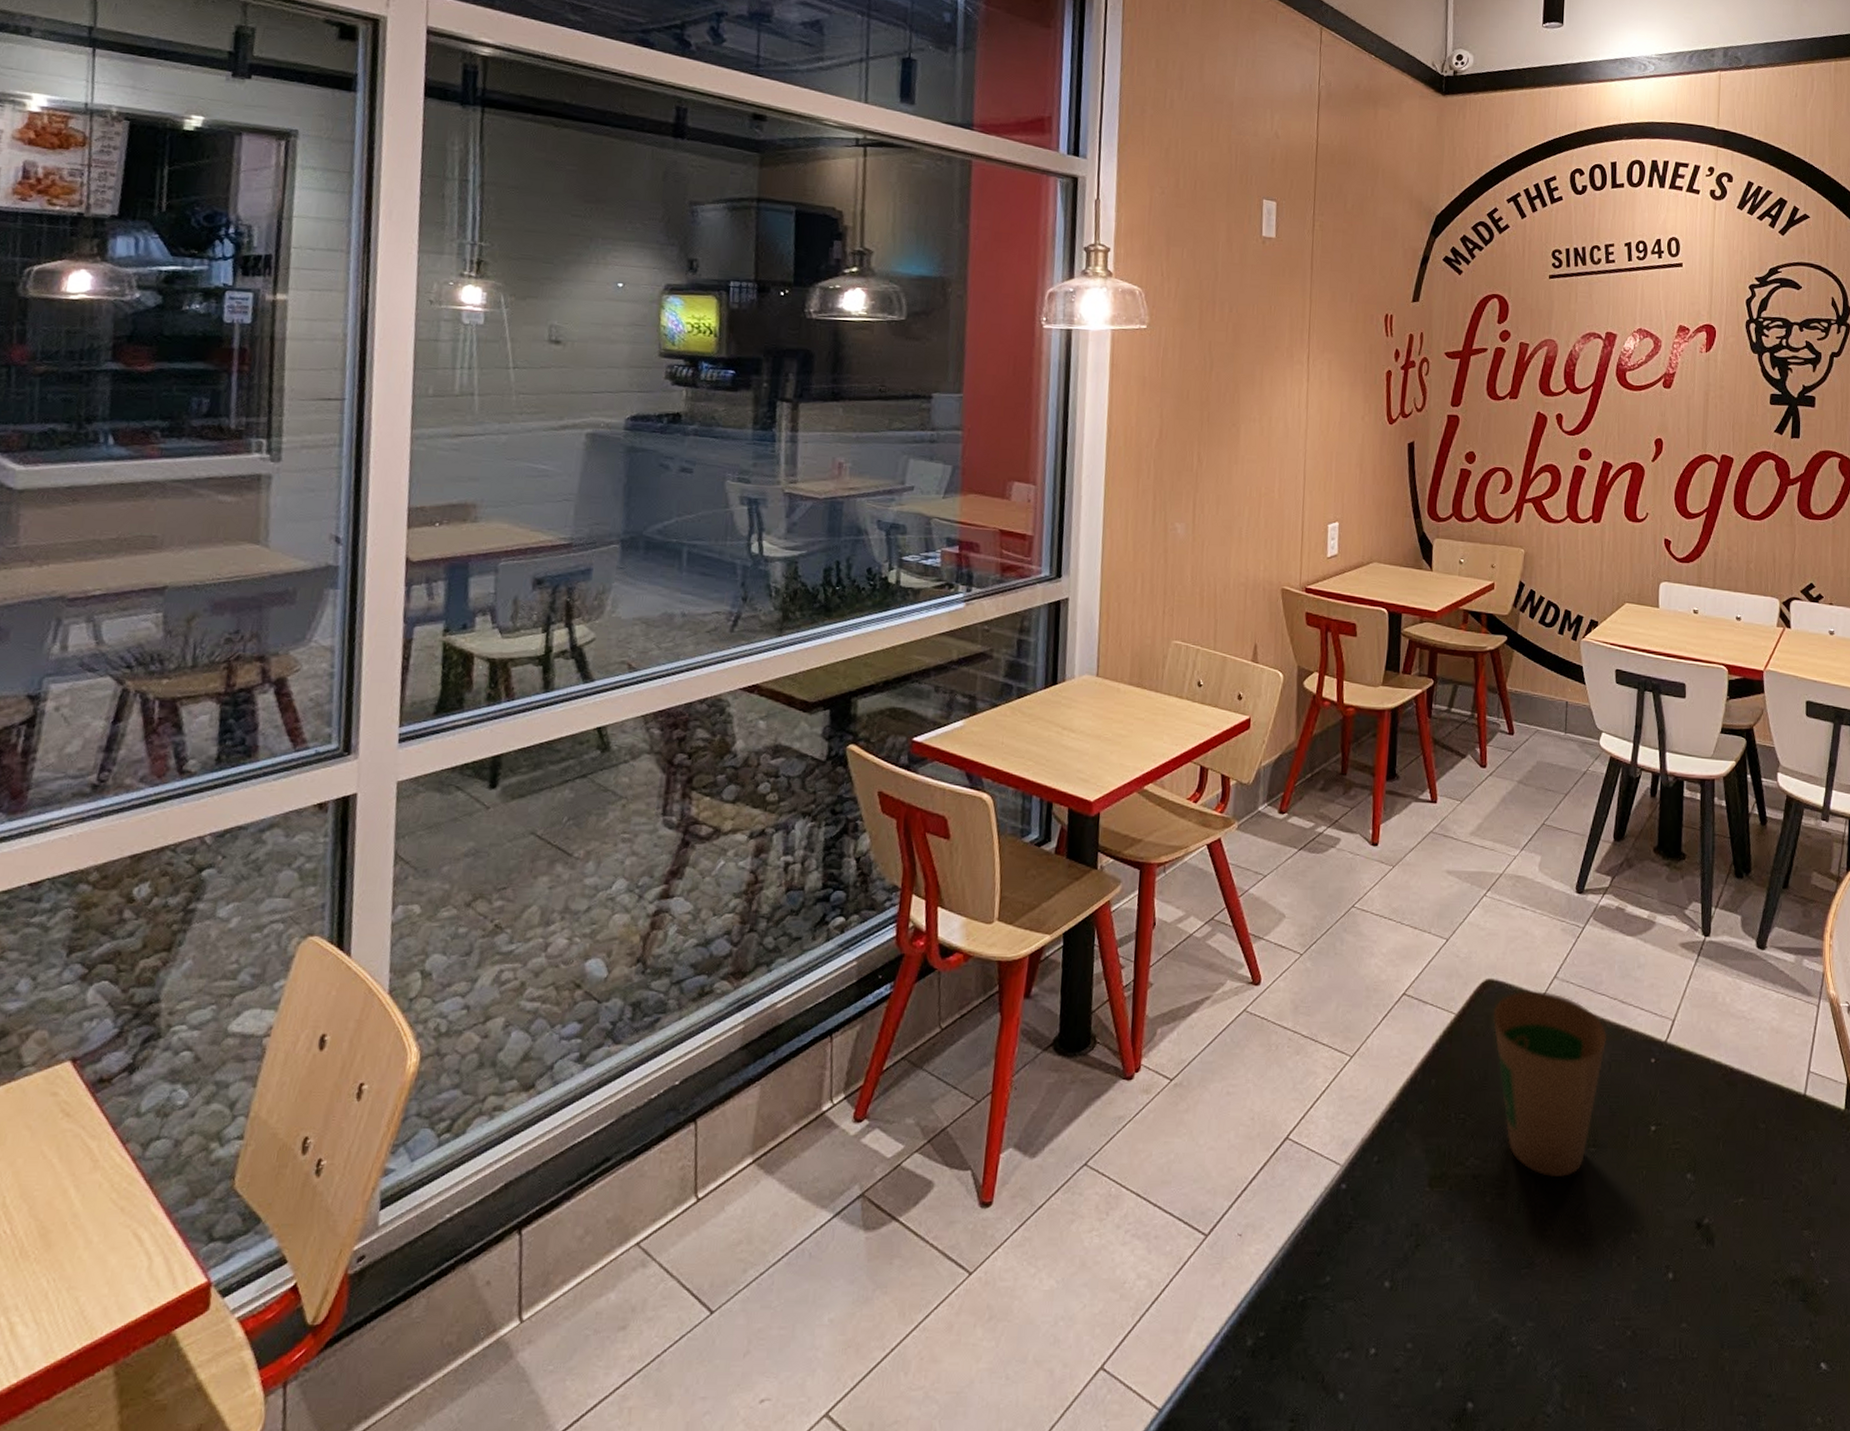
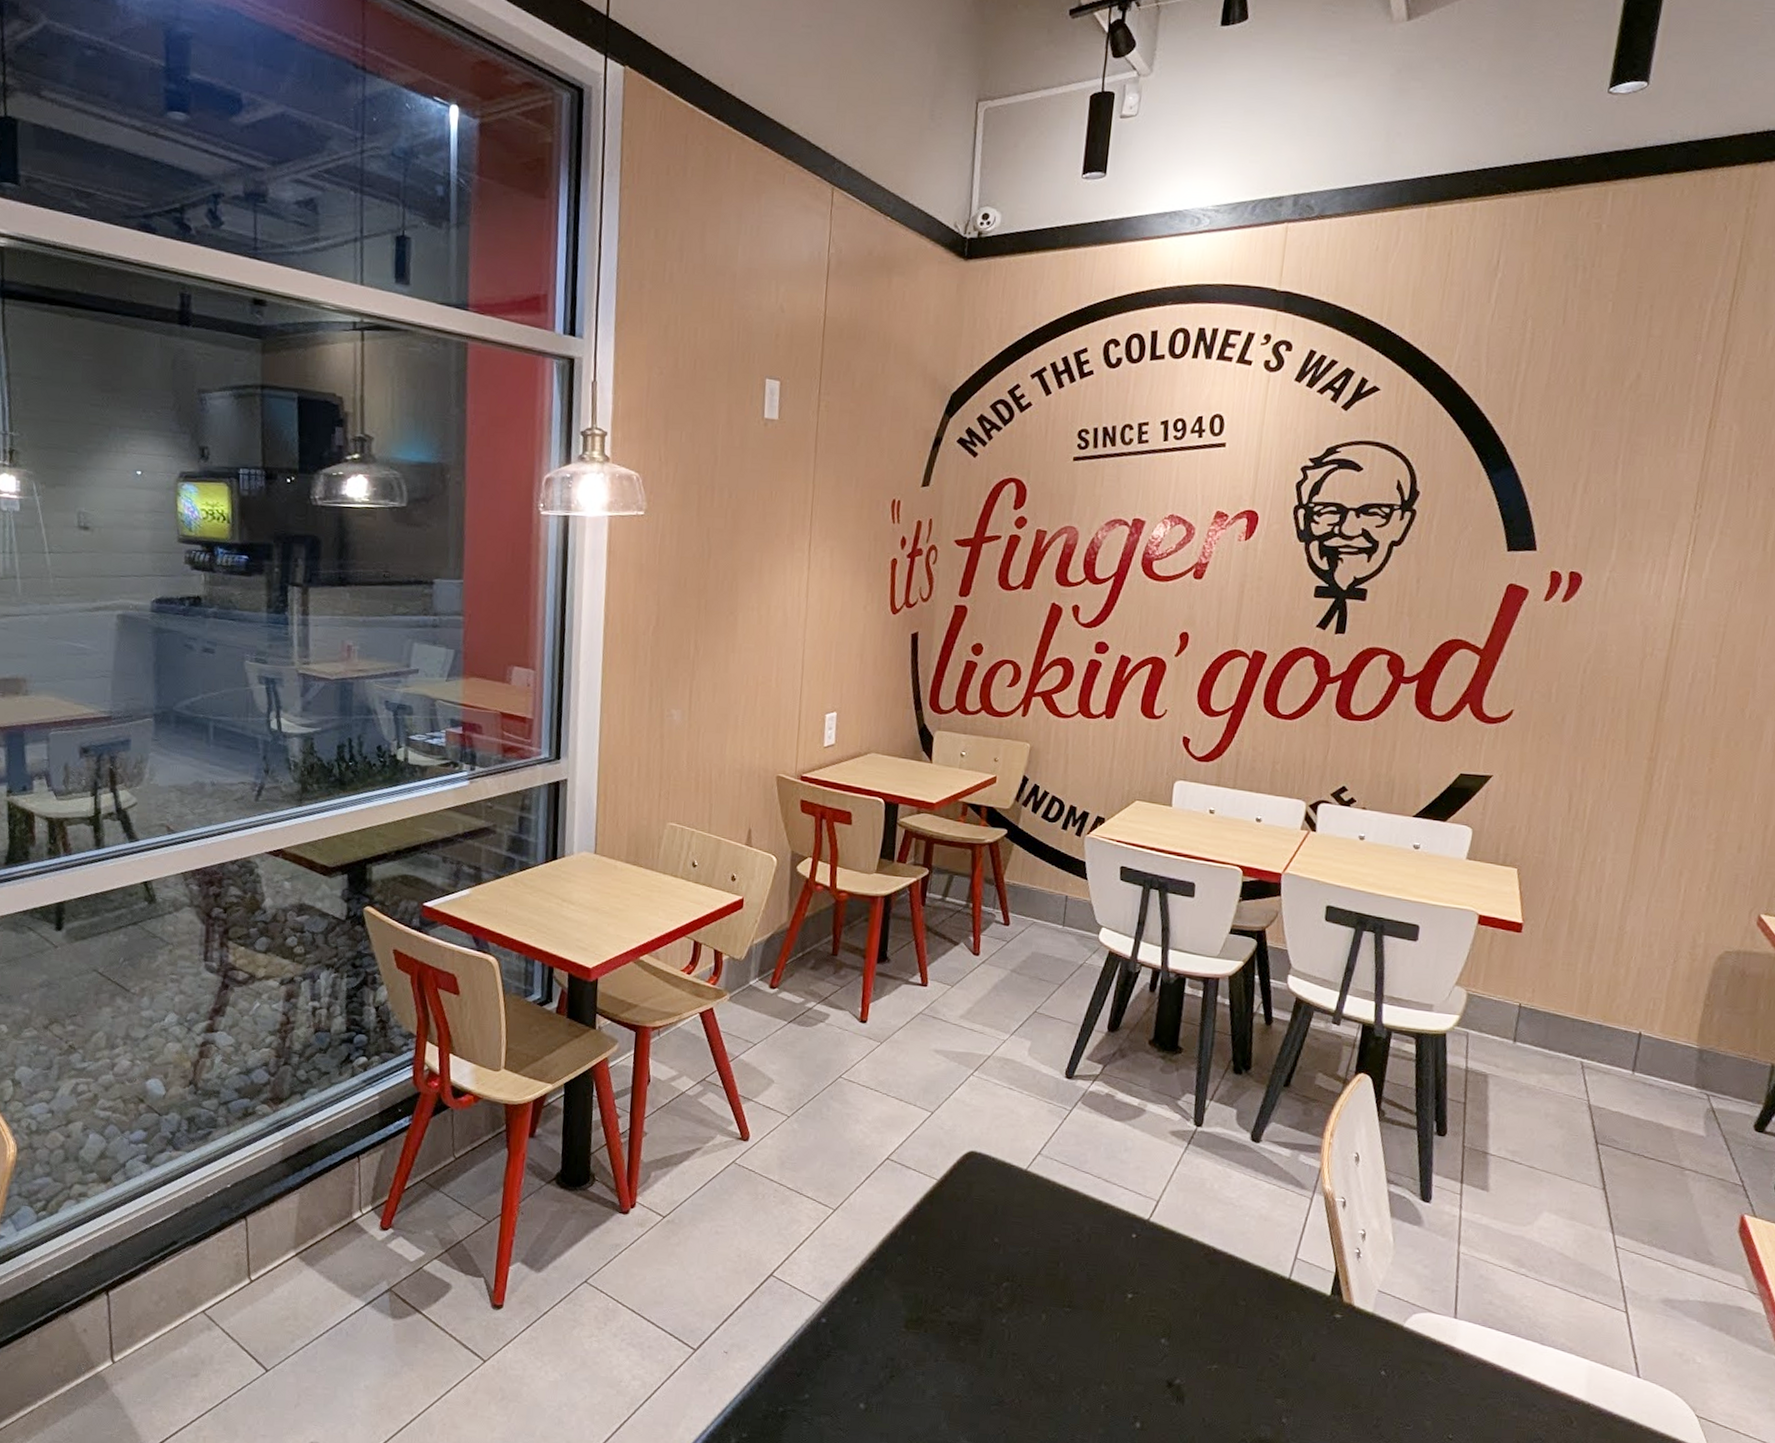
paper cup: present [1492,991,1608,1178] -> none [974,1164,1089,1331]

